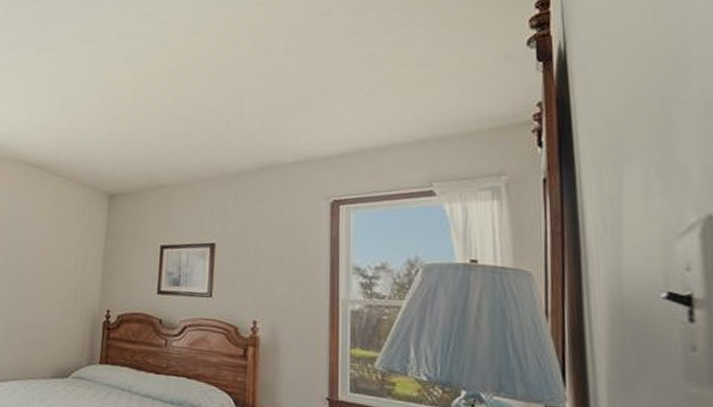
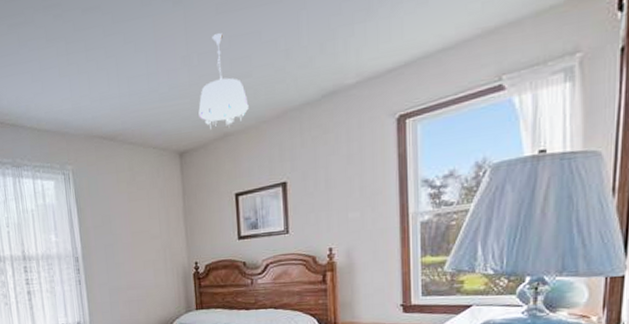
ceiling light fixture: none [134,94,186,181] -> present [198,33,249,130]

